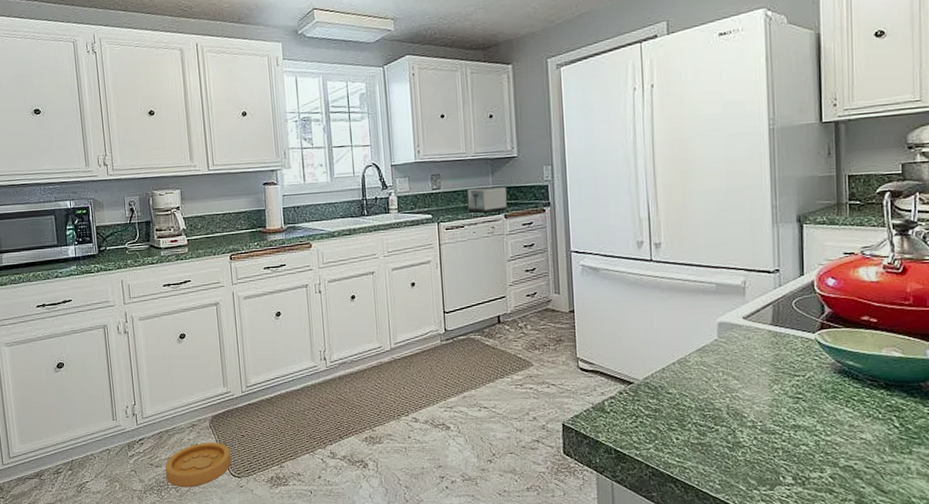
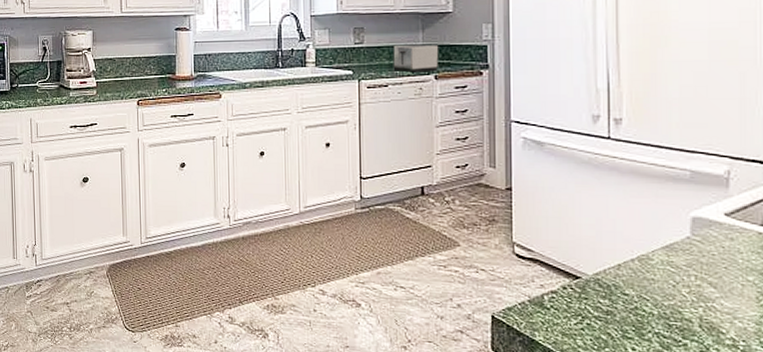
pet bowl: present [164,442,231,487] -> none [60,291,126,336]

